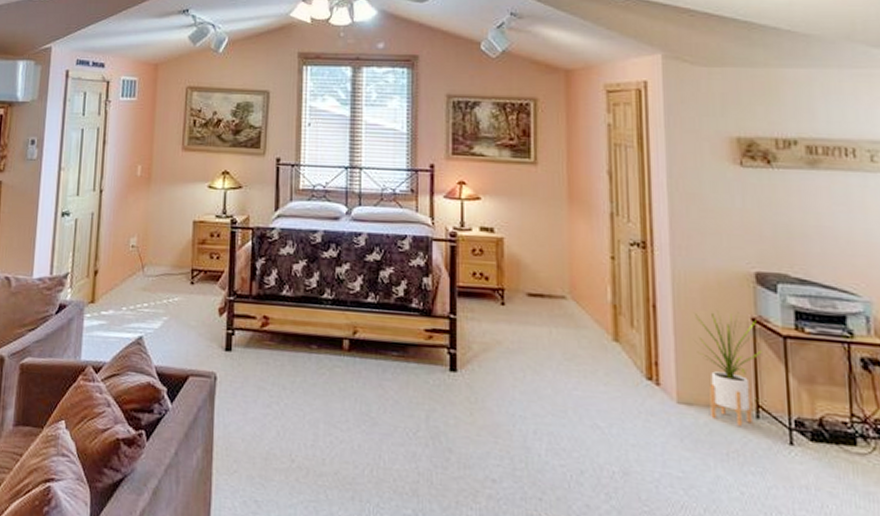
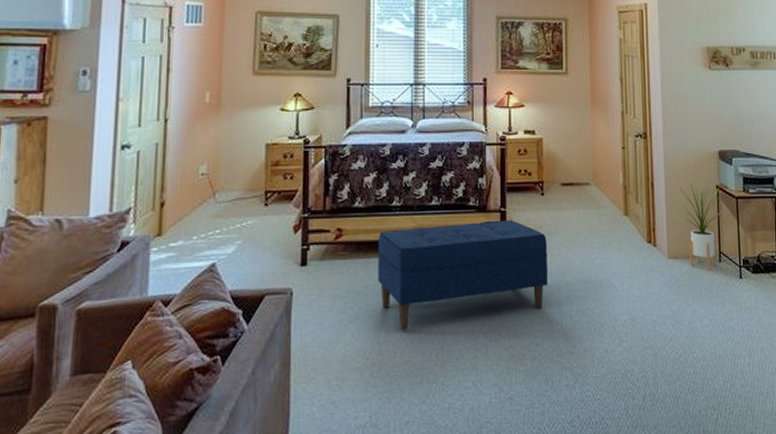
bench: none [306,324,510,440] -> present [378,220,549,330]

